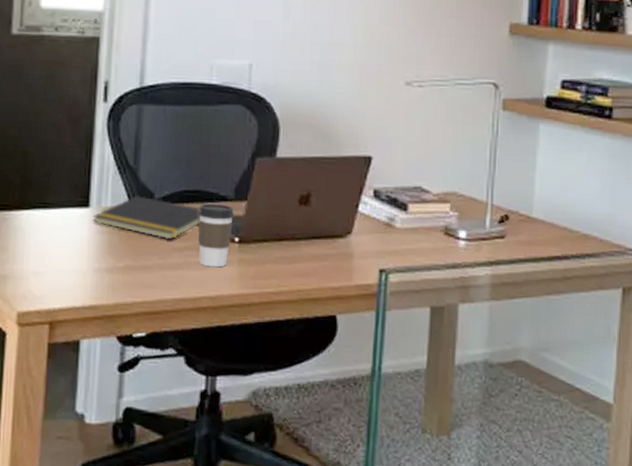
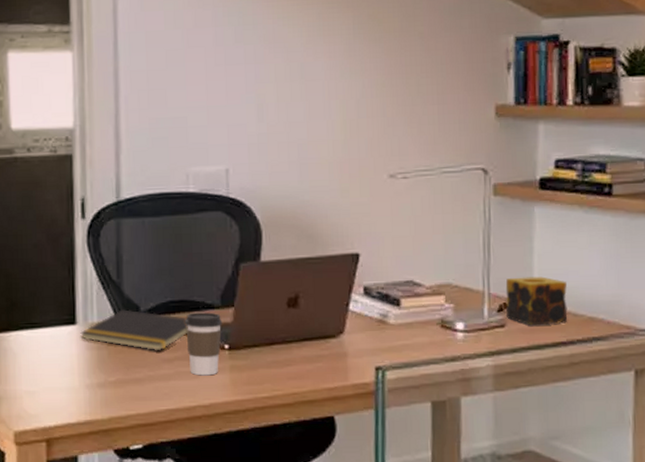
candle: none [507,190,565,239] -> present [505,276,568,326]

